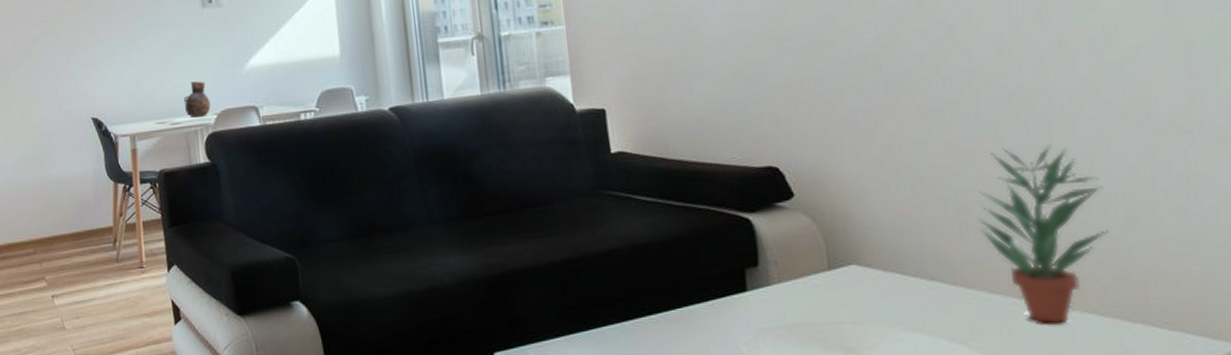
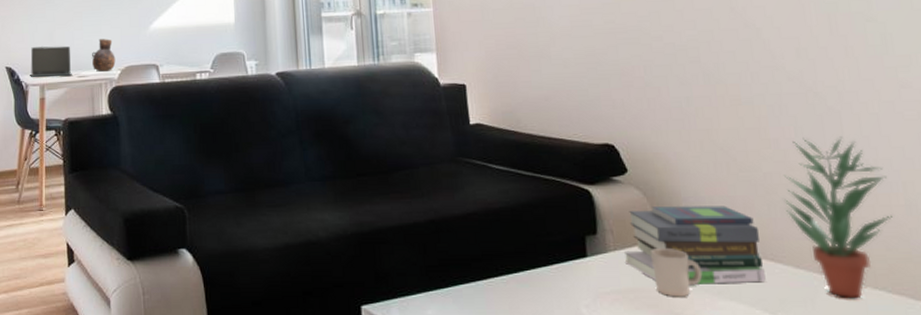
laptop: none [117,91,164,127] -> present [30,46,72,77]
books: none [790,228,955,315] -> present [624,206,766,284]
mug: none [821,277,881,330] -> present [651,247,703,297]

